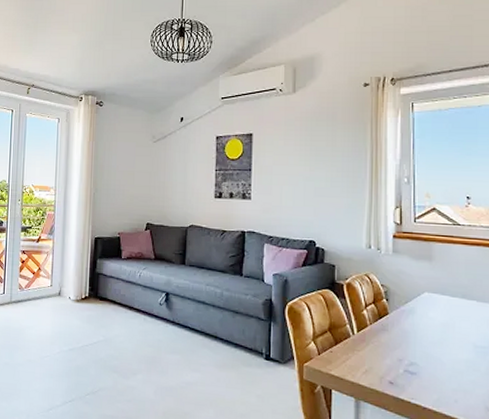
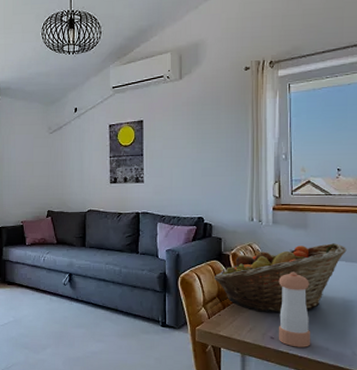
fruit basket: none [325,279,478,354] -> present [213,243,347,312]
pepper shaker: none [399,308,437,397] -> present [278,272,311,347]

